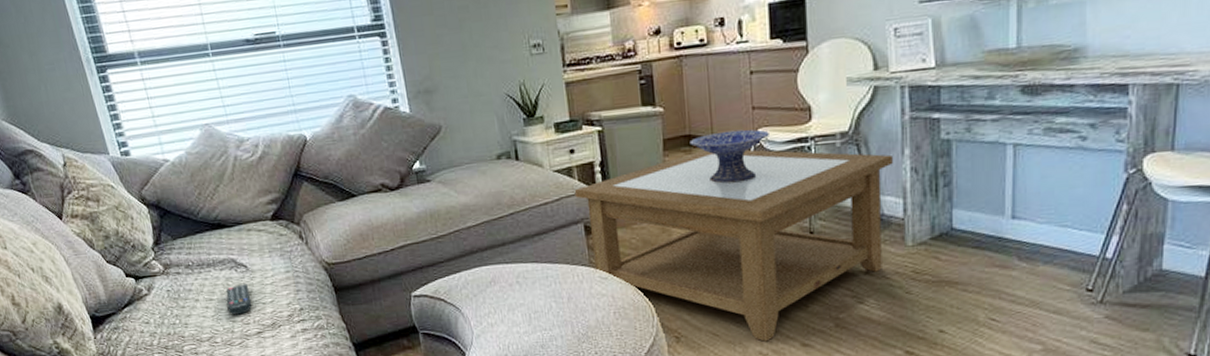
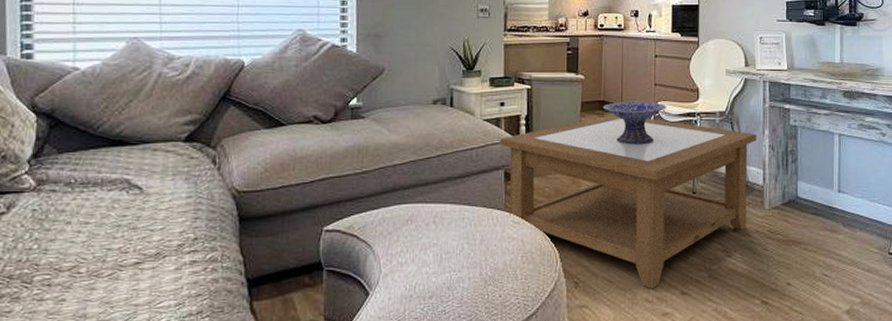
remote control: present [226,284,252,315] -> none [104,208,138,242]

